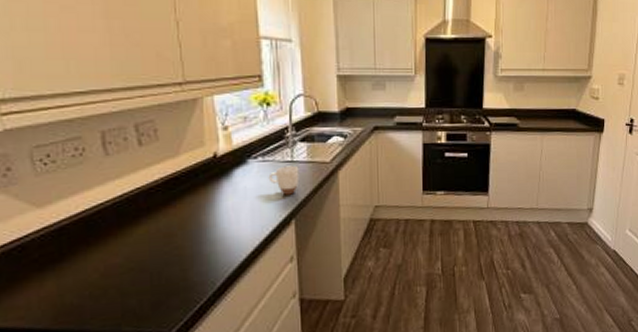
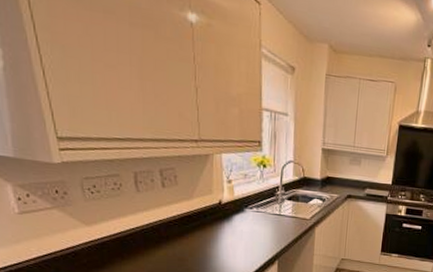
mug: present [268,165,300,195] -> none [260,217,285,241]

